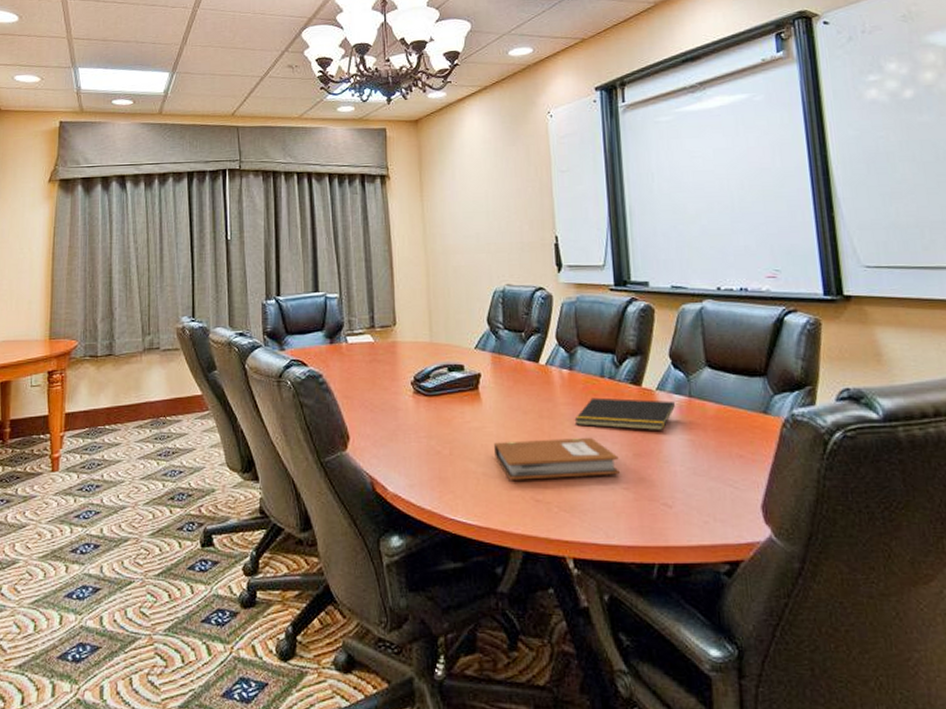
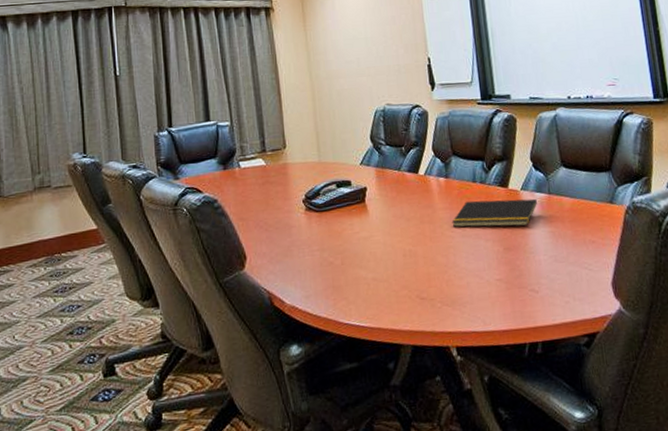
notebook: present [494,437,620,480] -> none [381,236,493,282]

